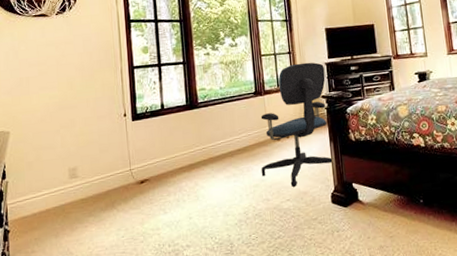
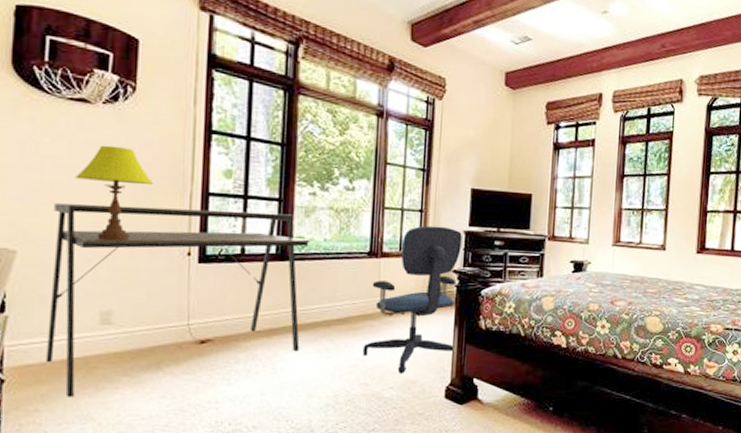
desk: none [31,72,213,239] -> present [45,203,309,397]
table lamp: none [43,43,95,115] -> present [75,145,153,241]

